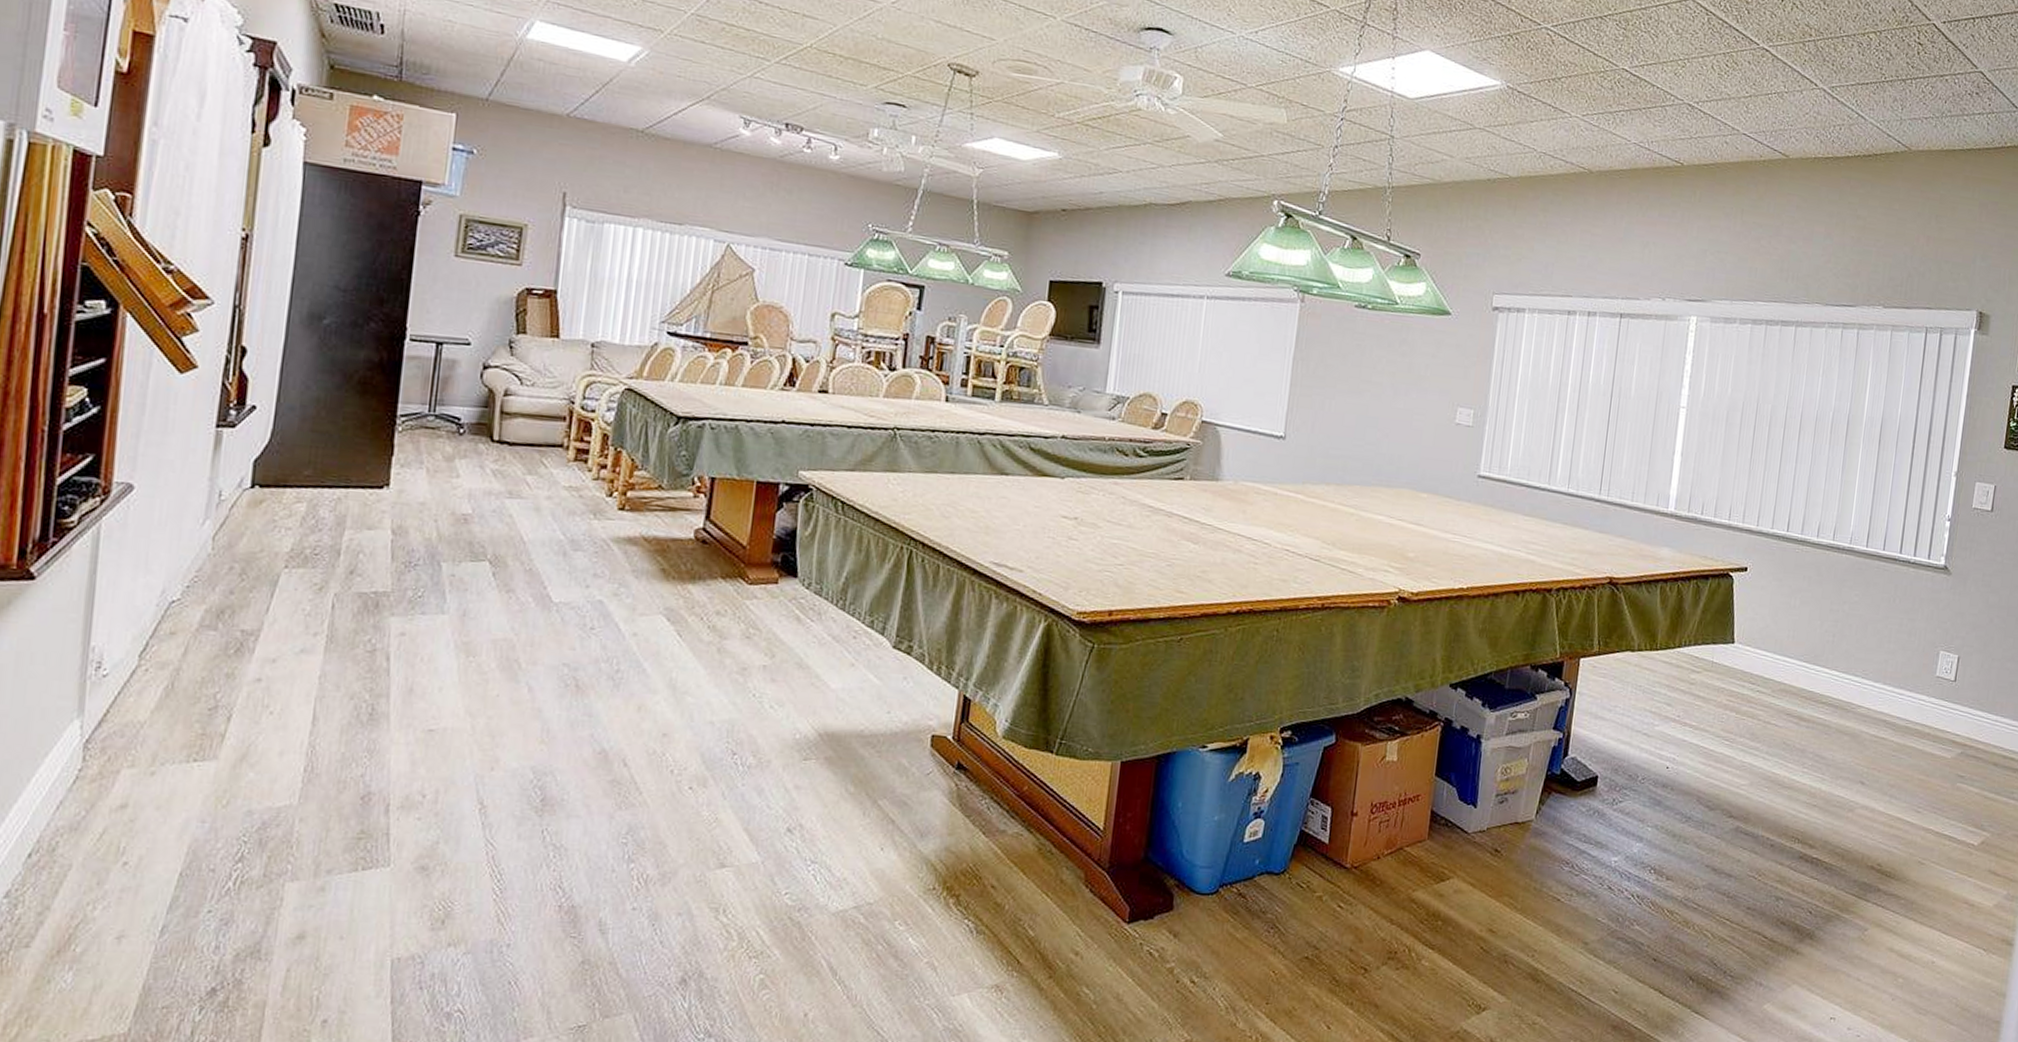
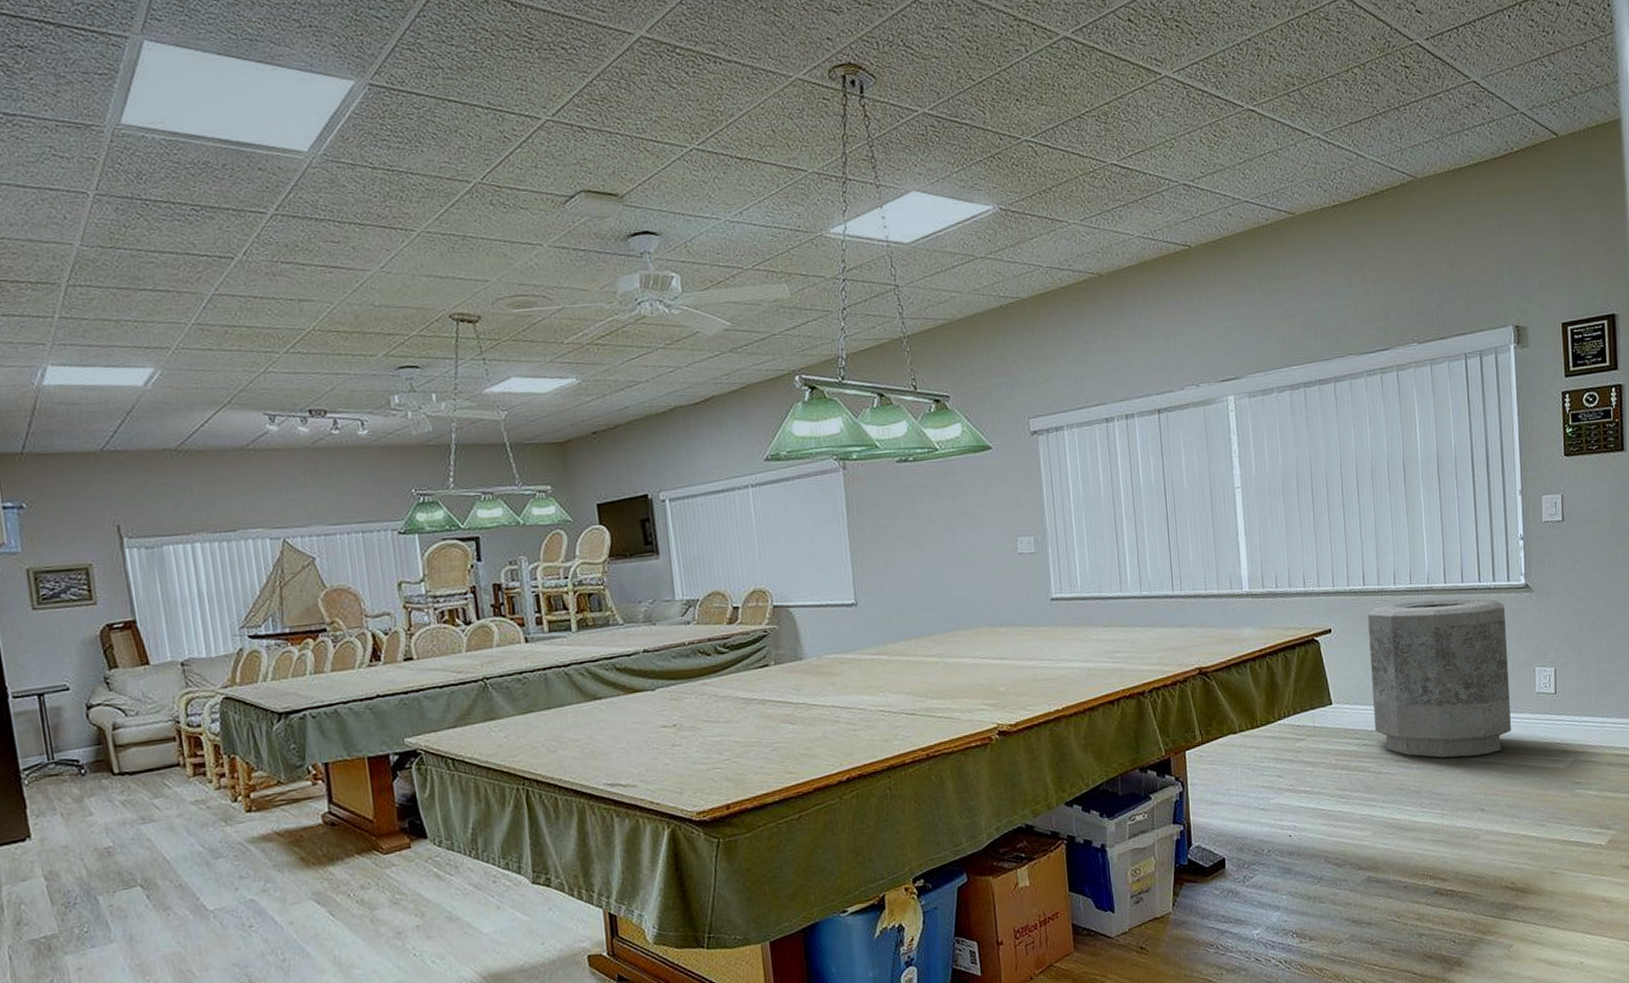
trash can: none [1772,555,1921,728] -> present [1368,598,1511,758]

